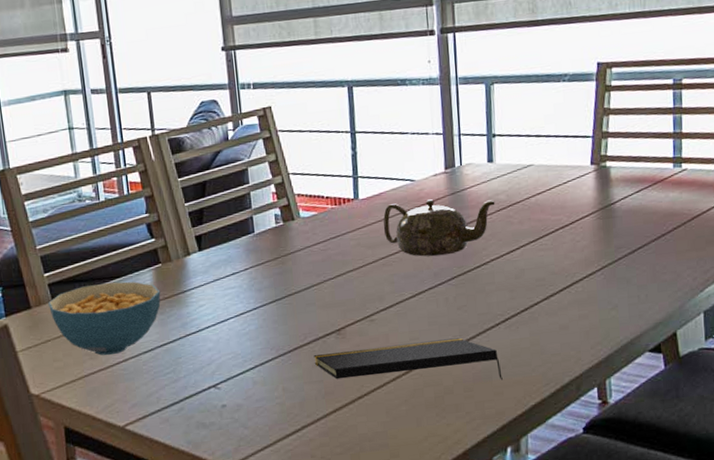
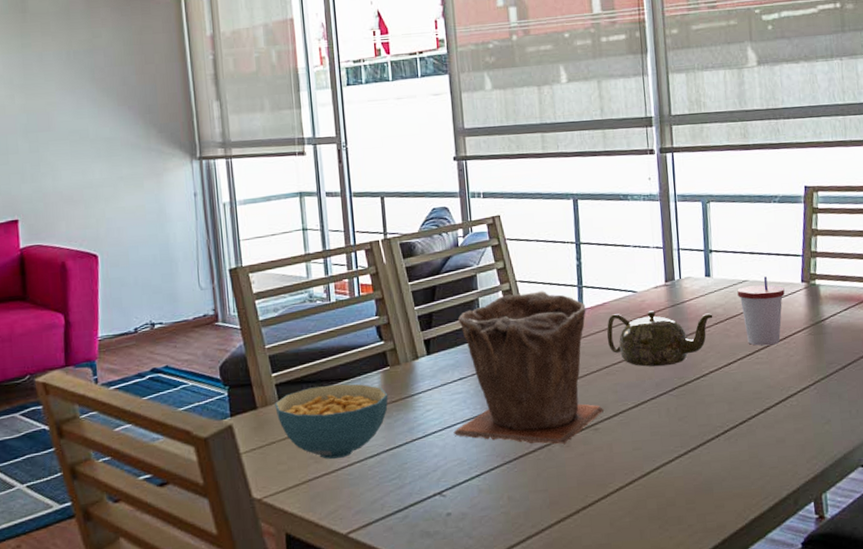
plant pot: none [227,182,381,337] -> present [453,291,605,445]
notepad: present [313,338,503,380] -> none [538,449,723,493]
cup: none [521,160,573,232] -> present [737,276,785,346]

